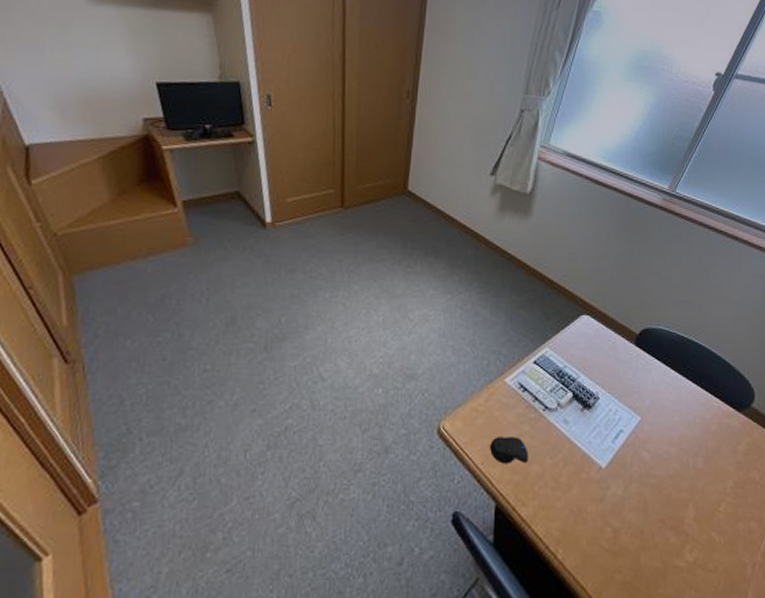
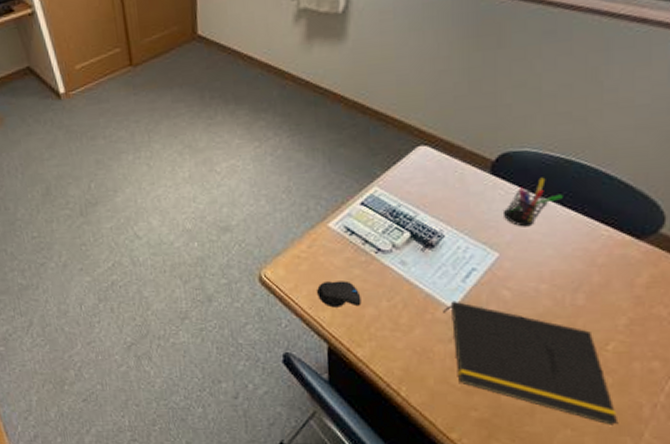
notepad: none [596,460,730,585] -> present [443,301,619,425]
pen holder: none [645,352,686,395] -> present [504,177,563,227]

